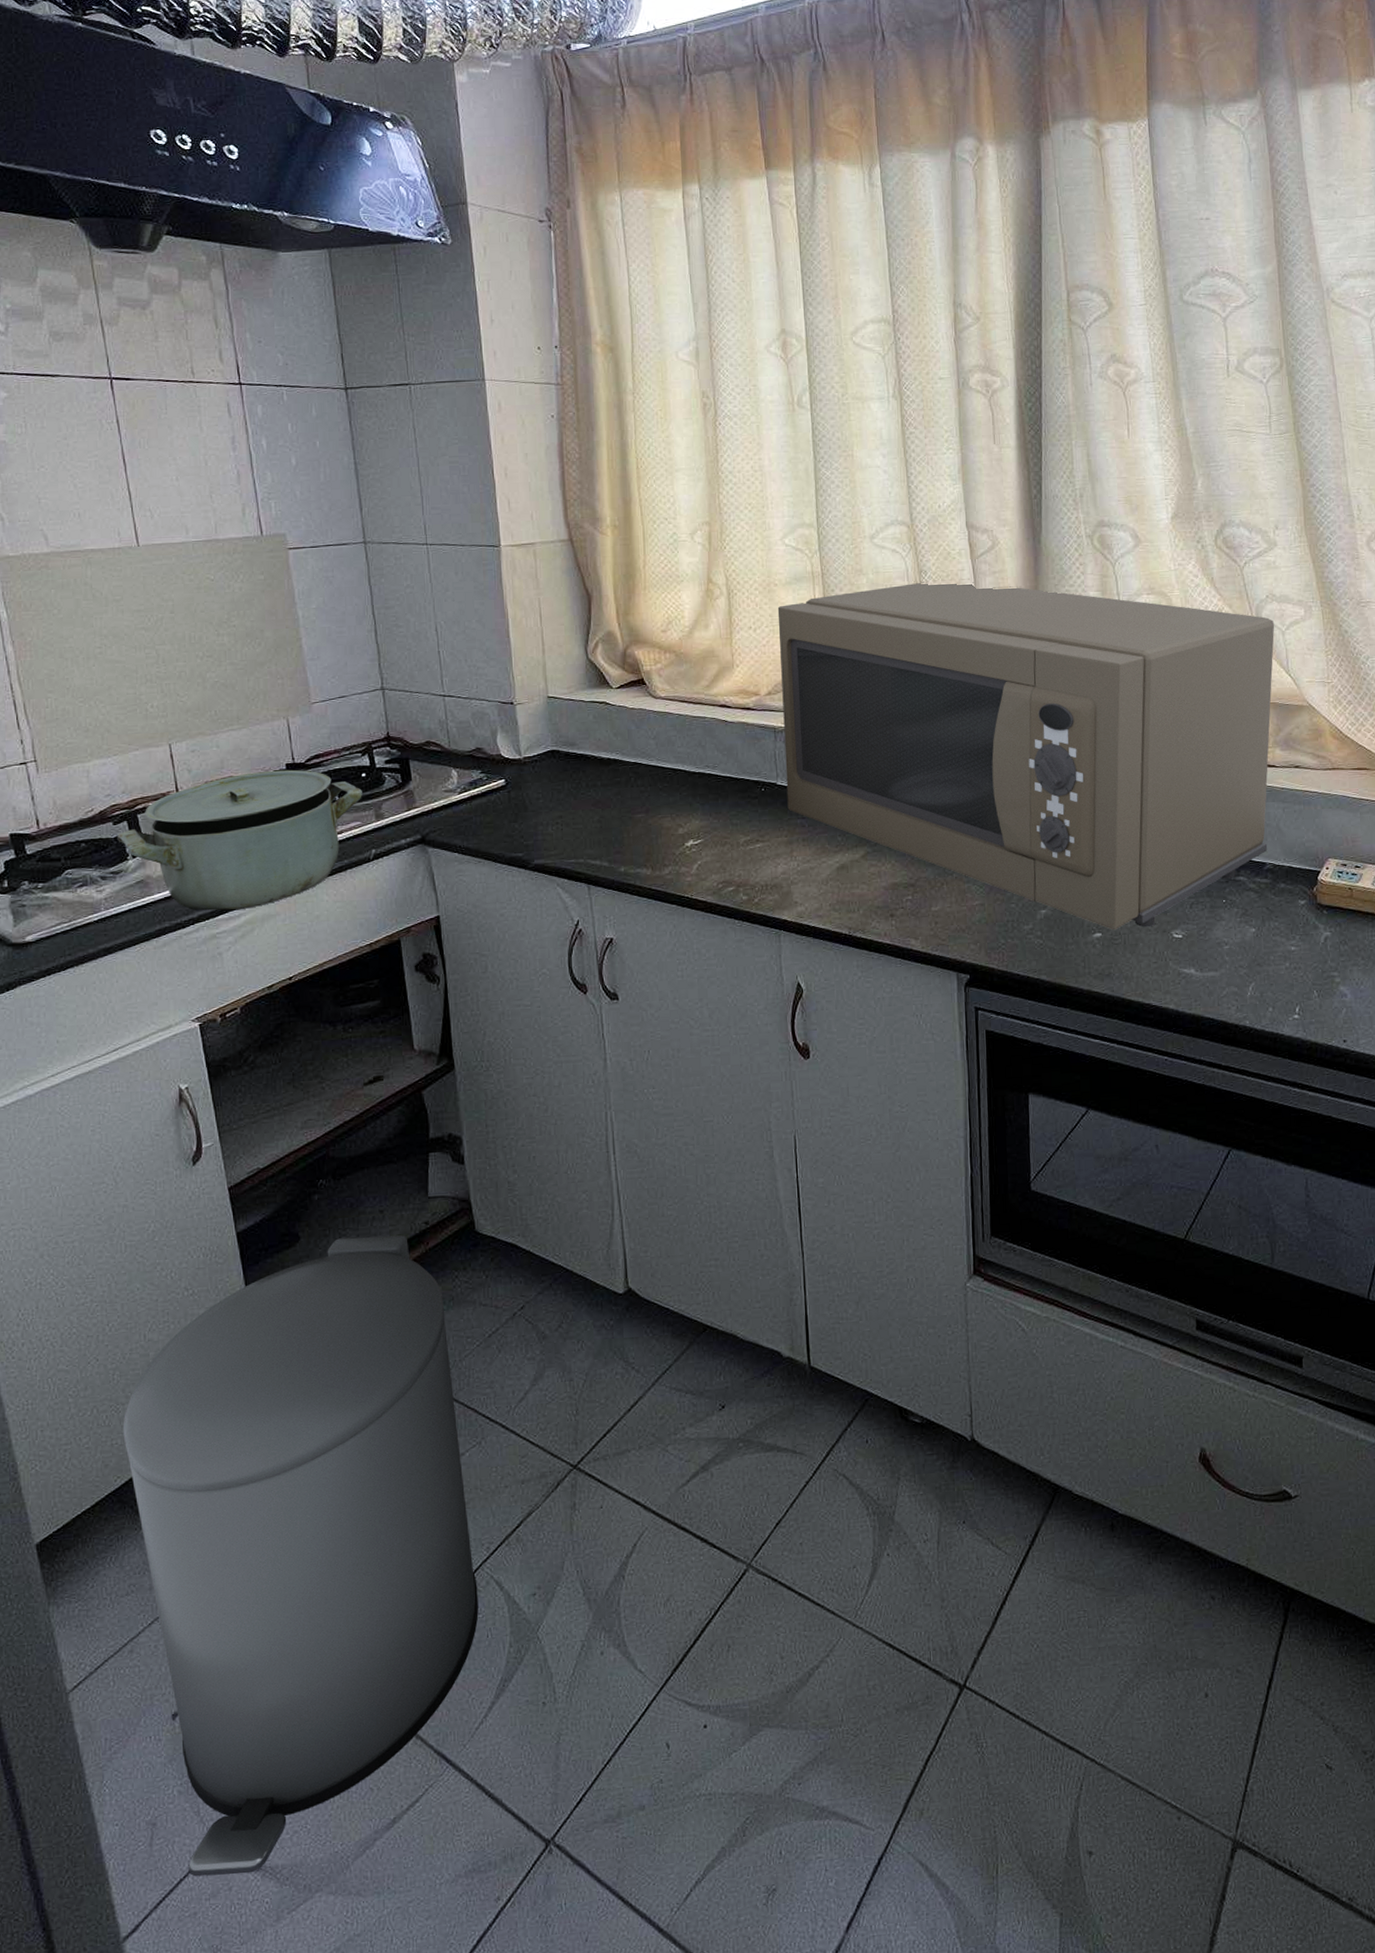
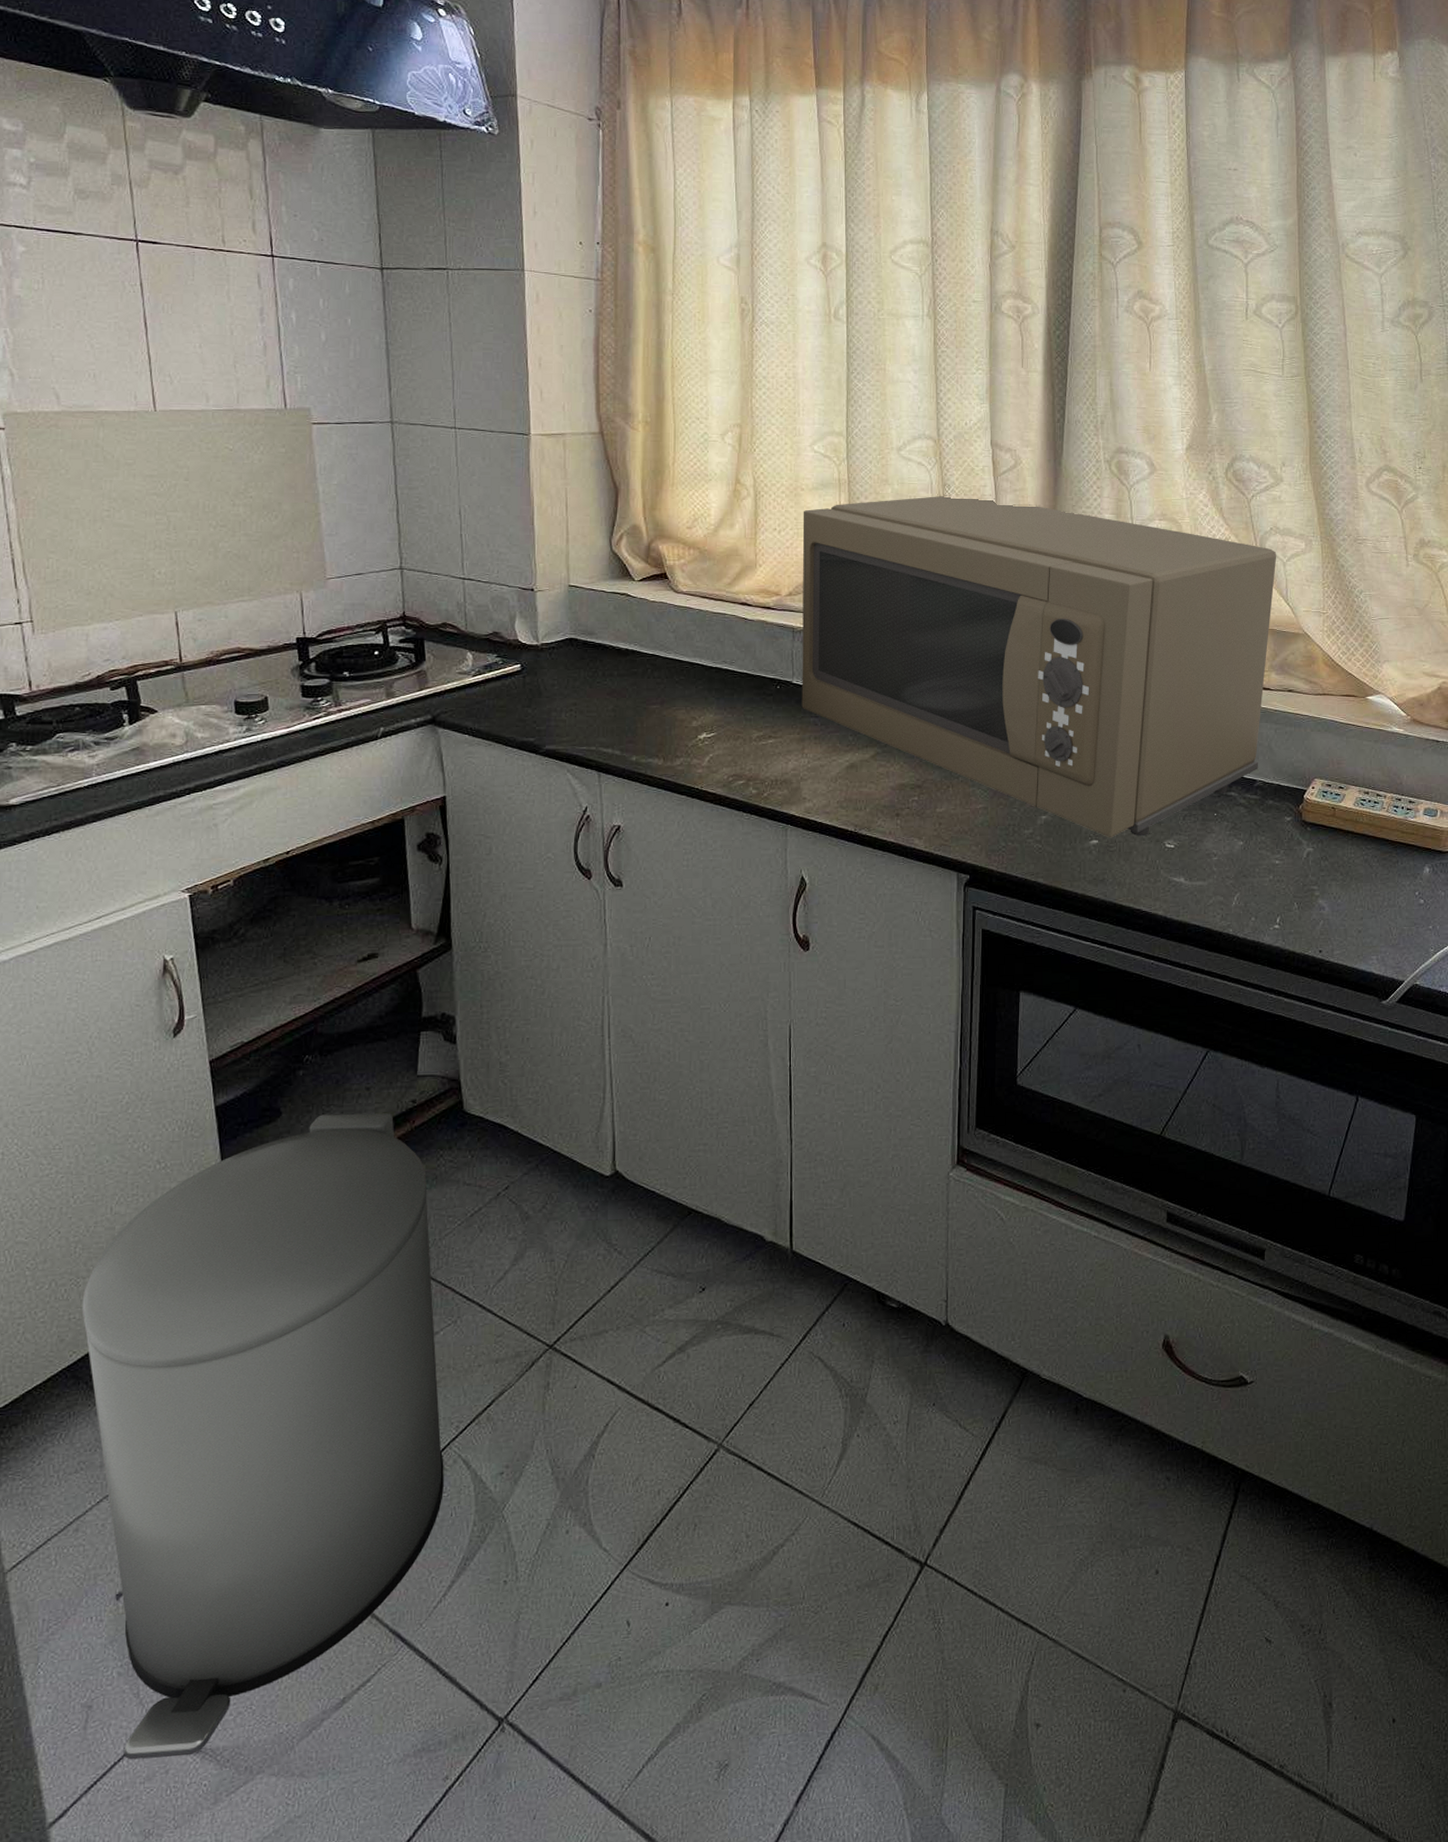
saucepan: present [116,769,362,911] -> none [113,643,374,782]

